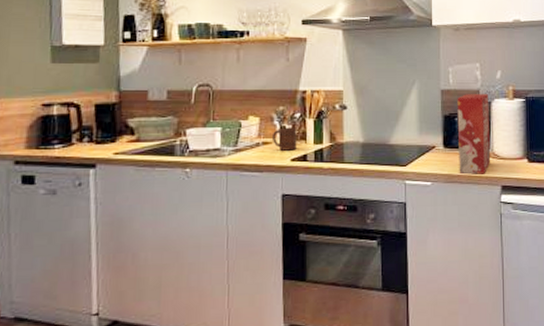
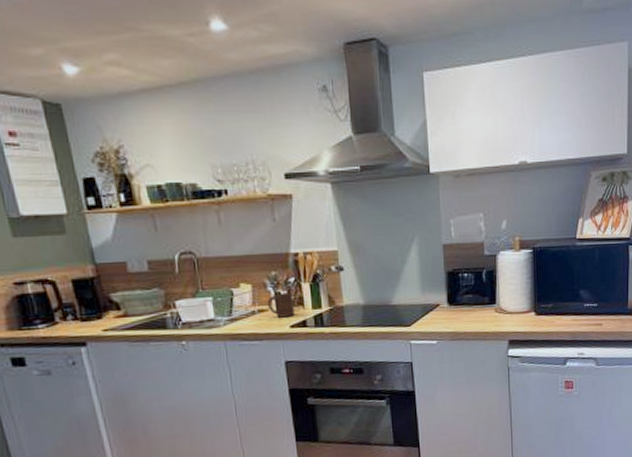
cereal box: present [457,94,491,175] -> none [460,246,498,331]

